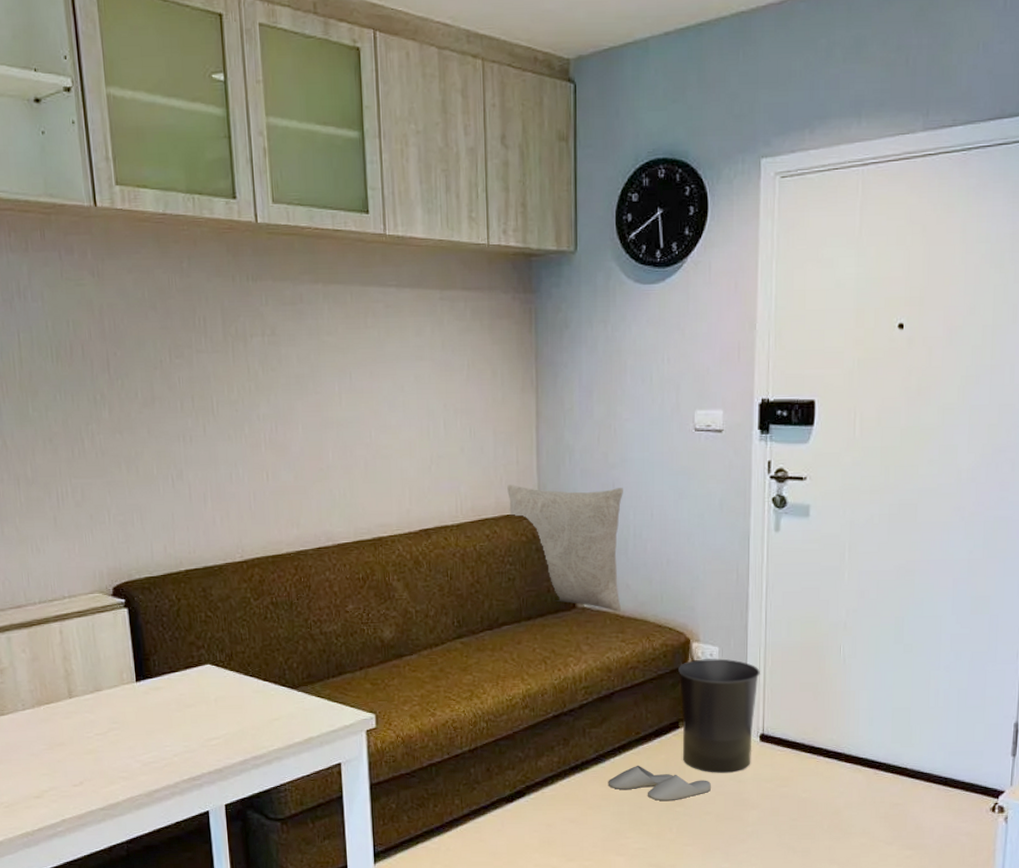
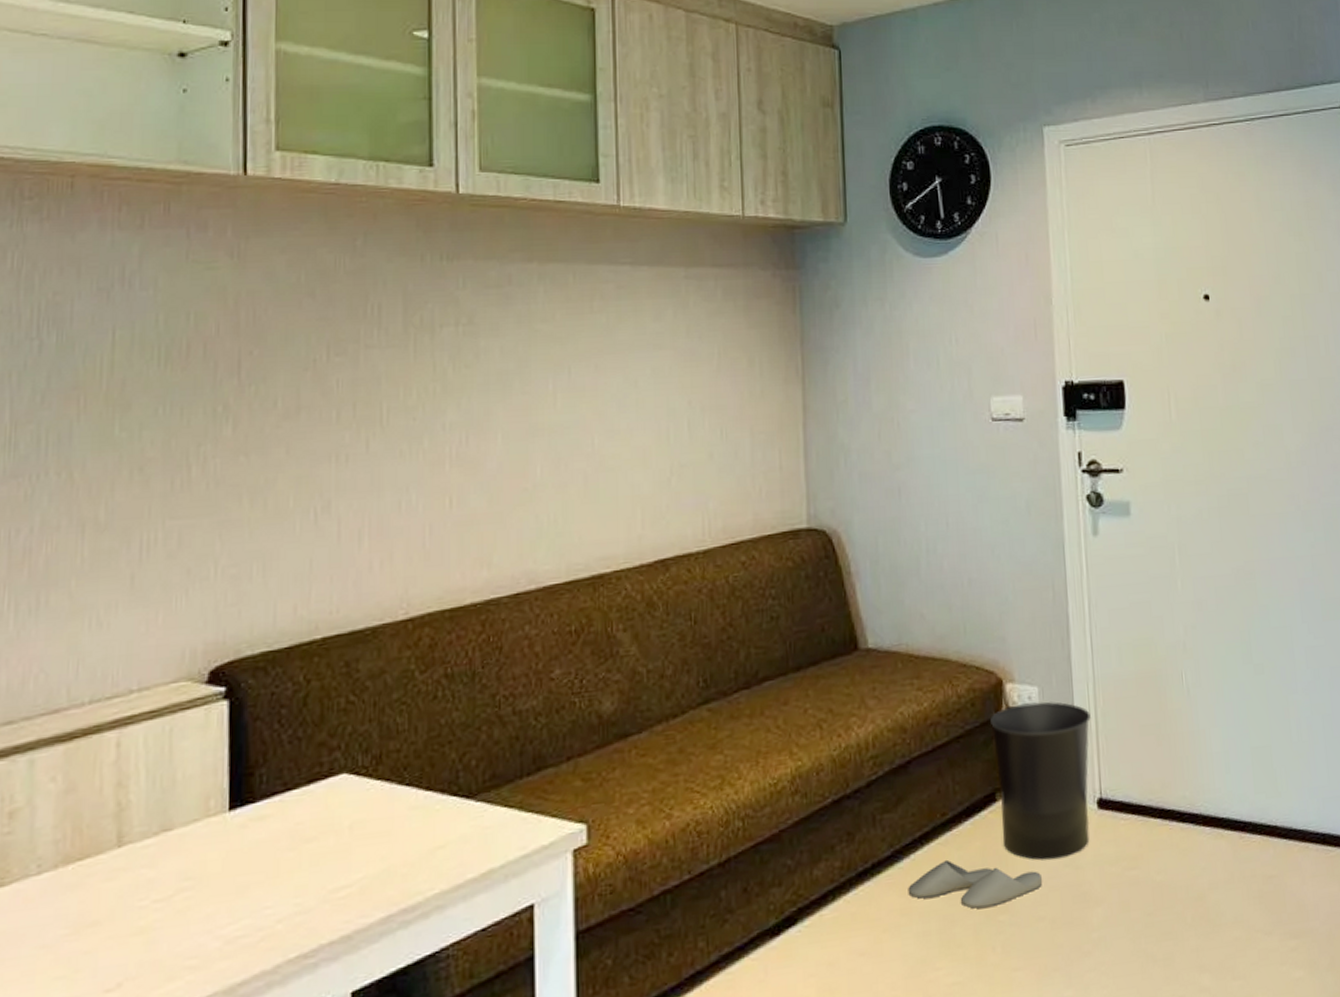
pillow: present [507,485,623,612] -> none [768,493,916,651]

